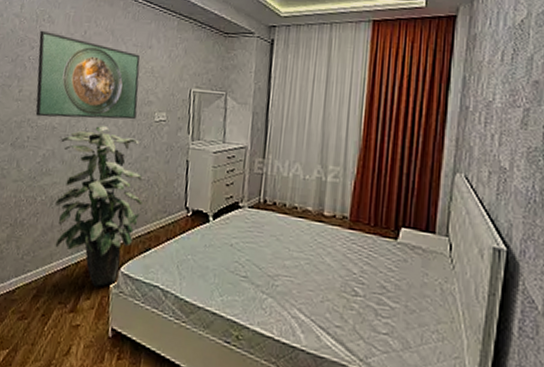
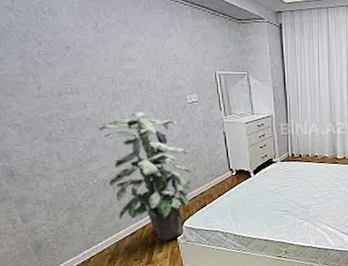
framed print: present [35,30,140,120] -> none [43,24,169,110]

